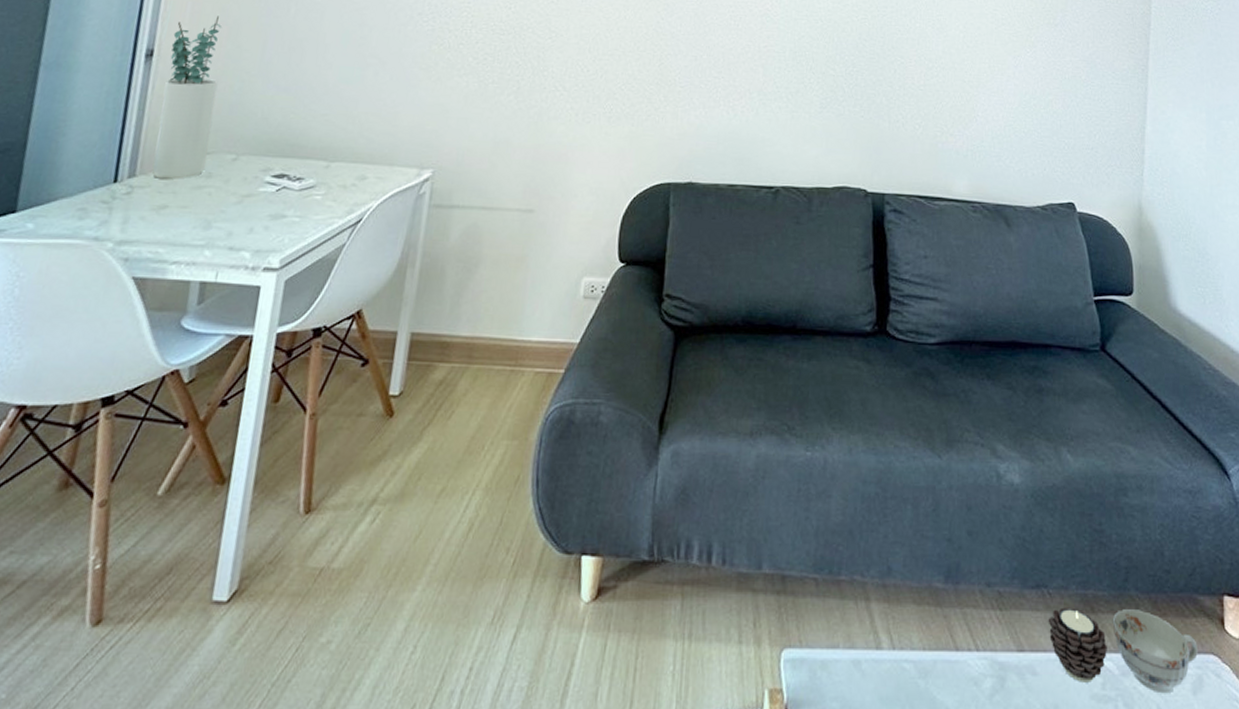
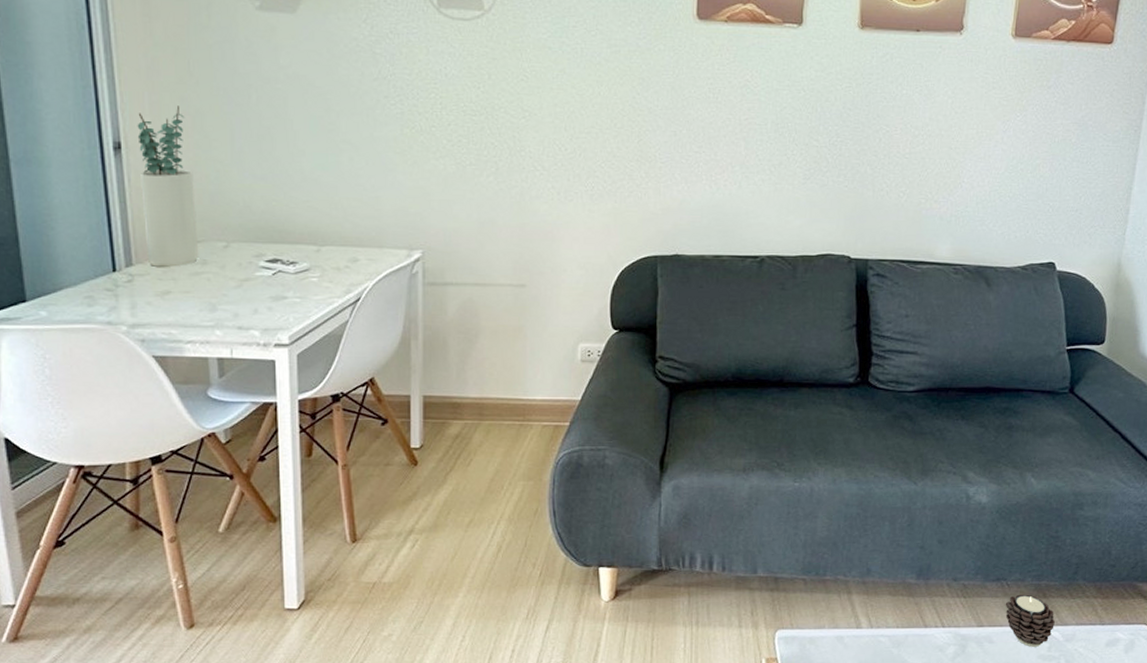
teacup: present [1112,609,1199,694] -> none [1060,594,1134,653]

